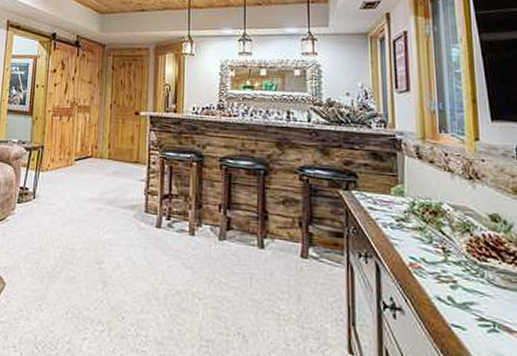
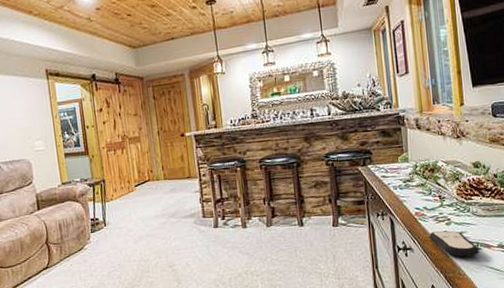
remote control: none [428,292,496,340] -> present [430,230,479,257]

